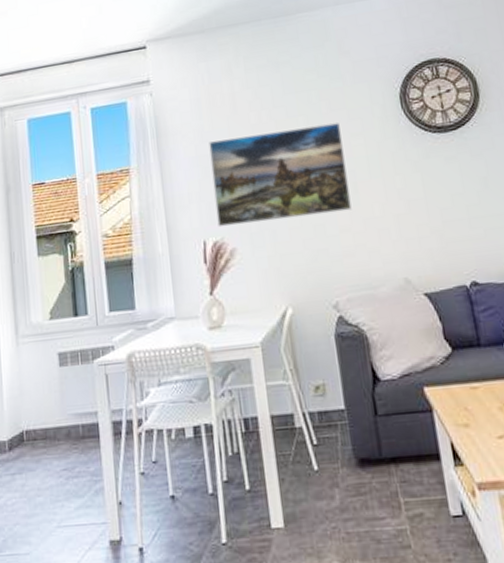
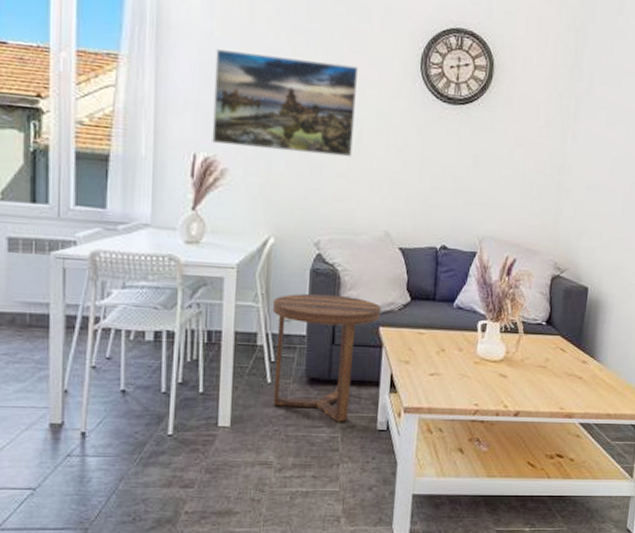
side table: none [302,357,422,510] -> present [272,293,382,422]

